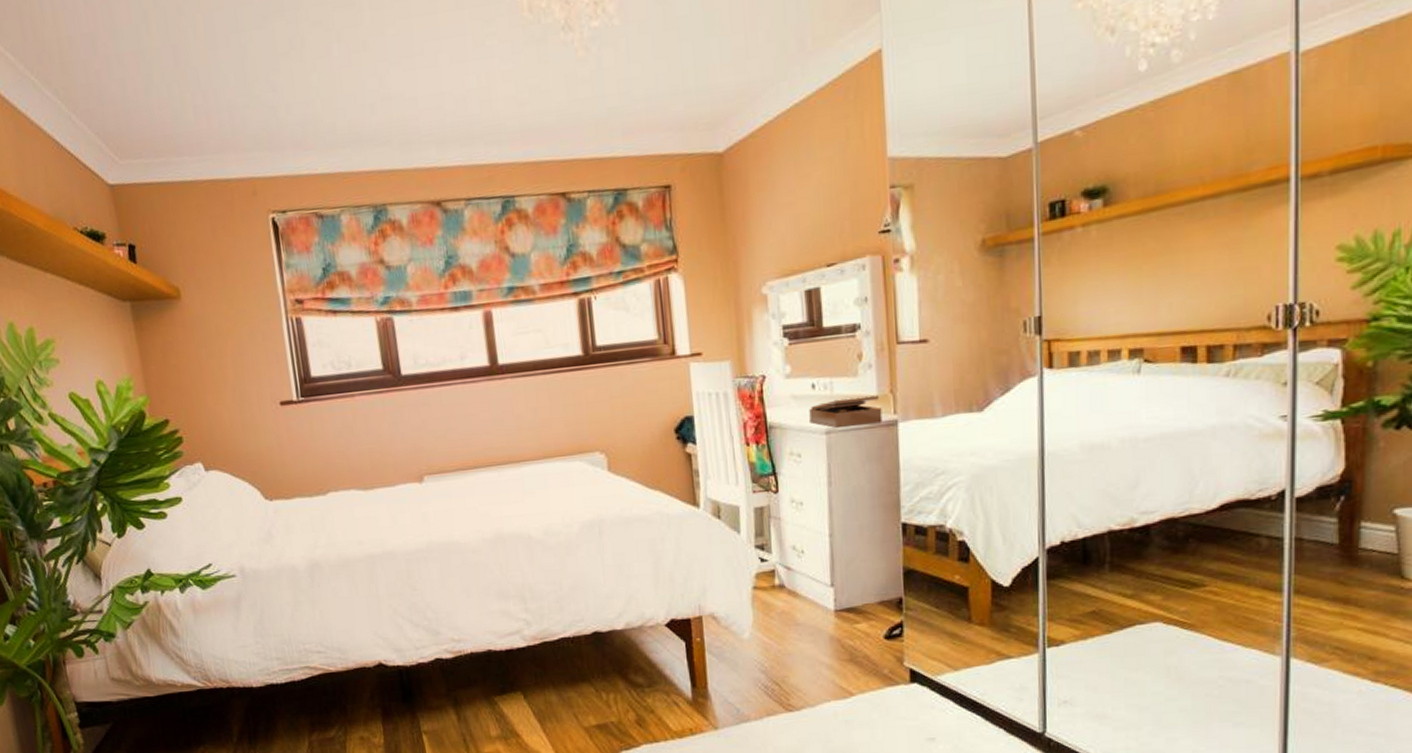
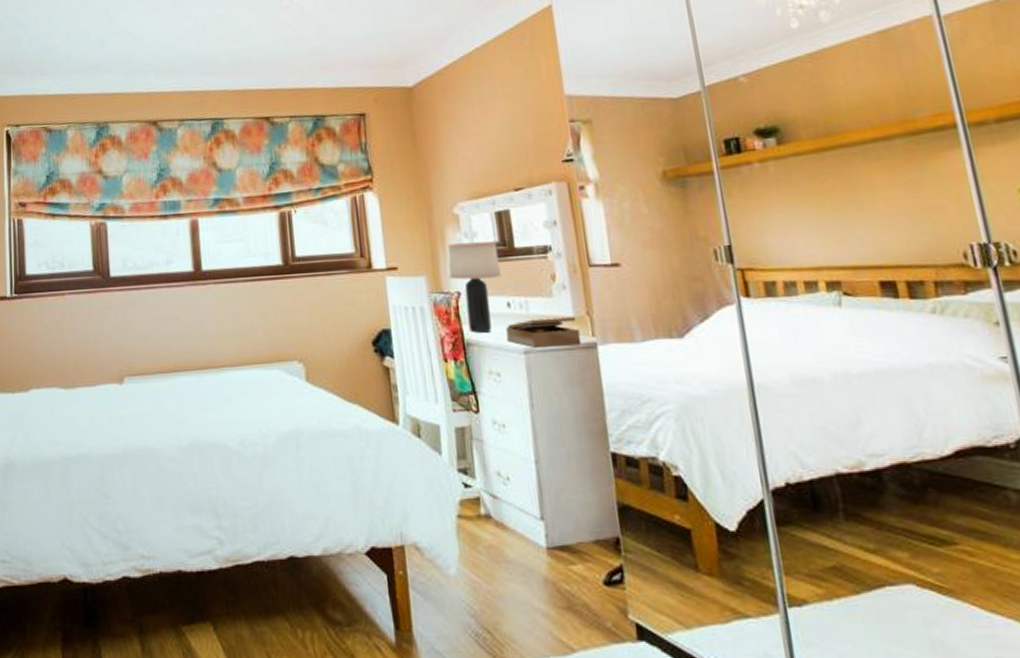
table lamp: none [754,321,809,416] -> present [448,241,502,333]

